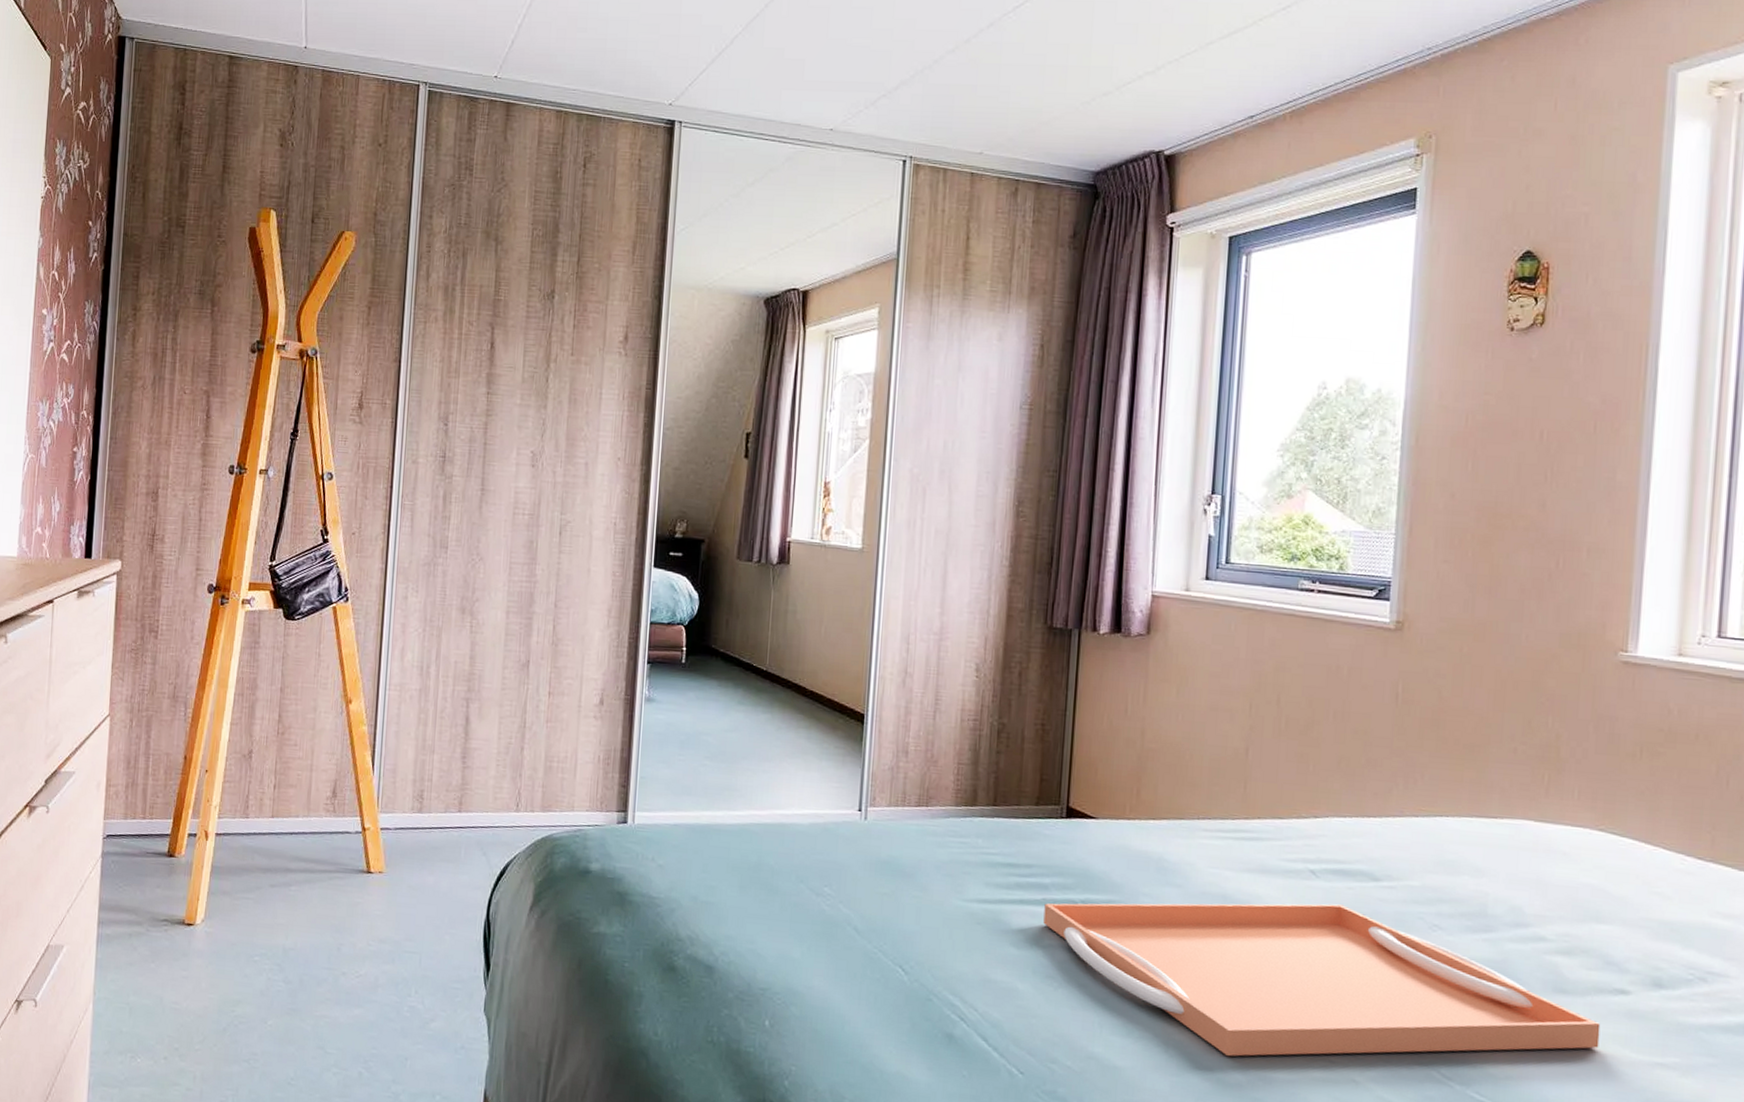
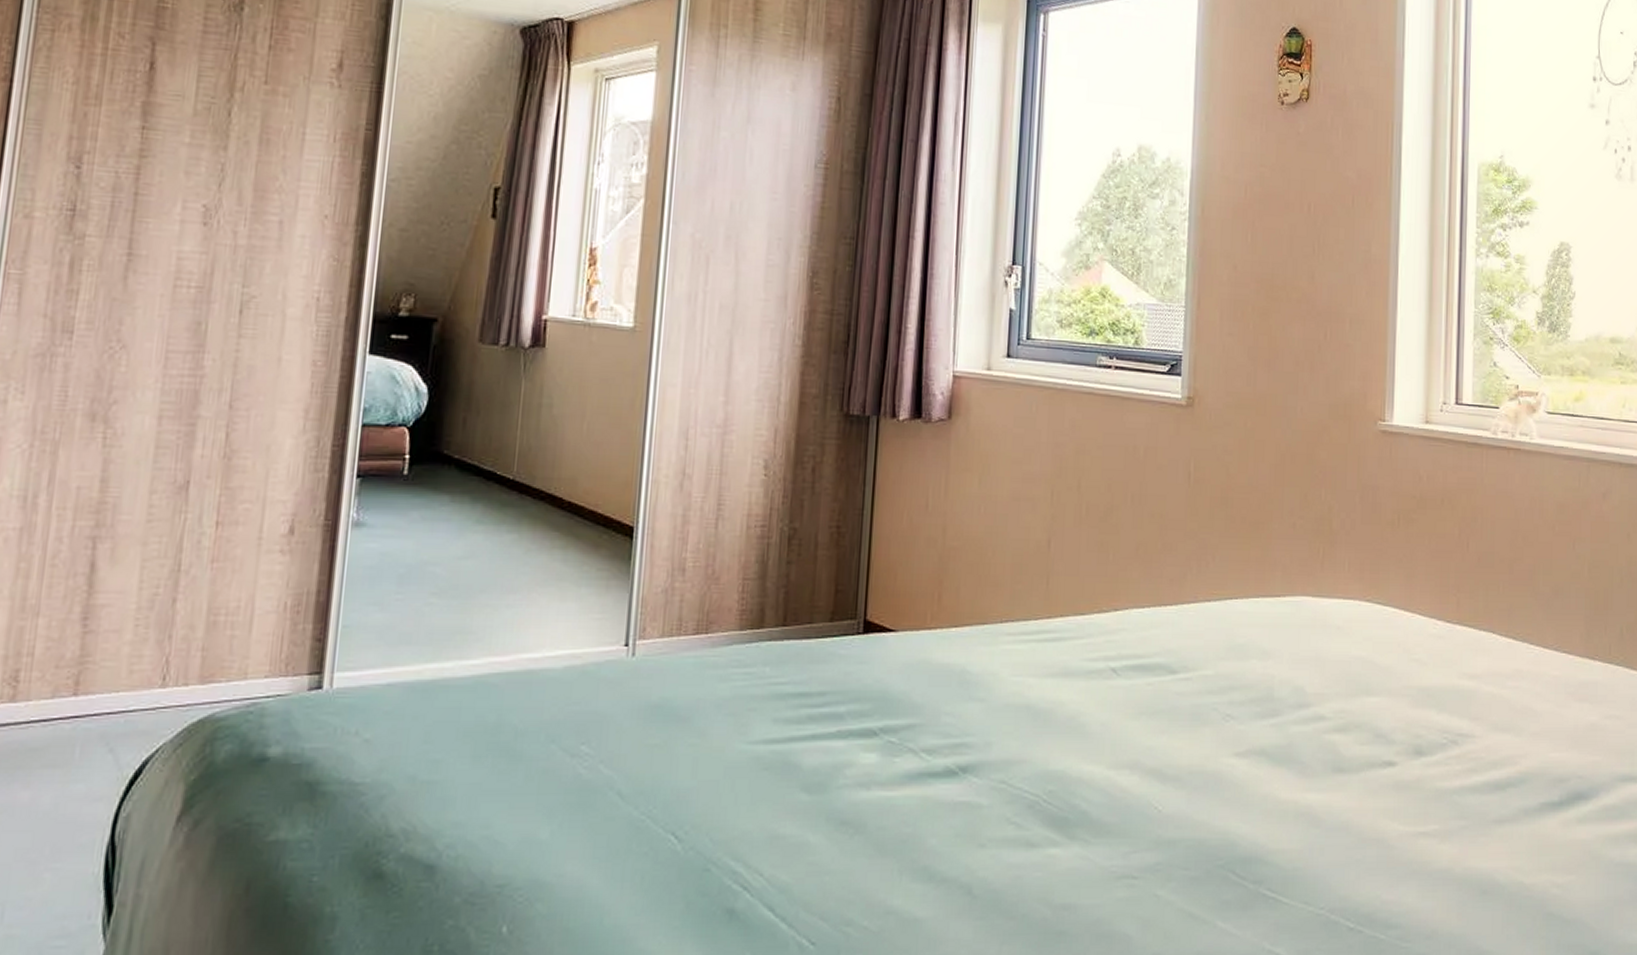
serving tray: present [1043,903,1601,1057] -> none [838,703,1373,887]

